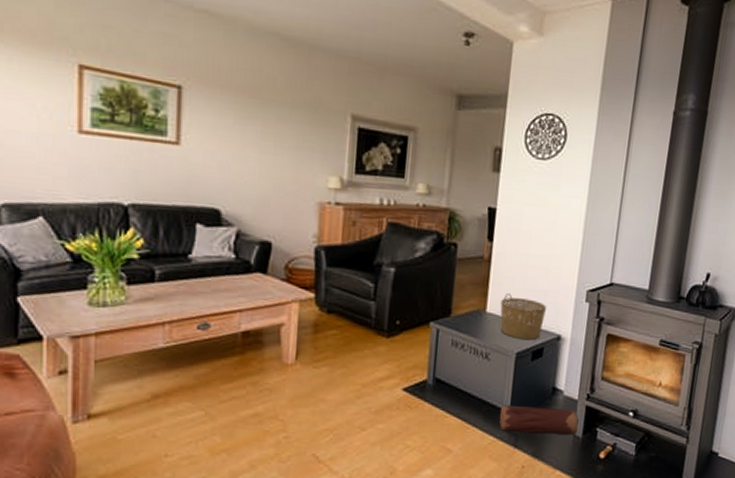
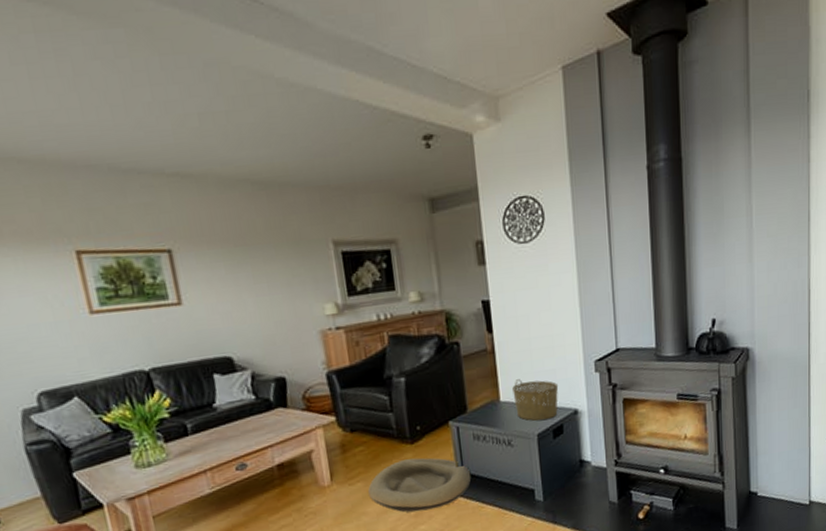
dog bed: none [332,352,442,409] -> present [368,457,472,512]
decorative log: present [499,405,579,436] -> none [533,477,612,510]

